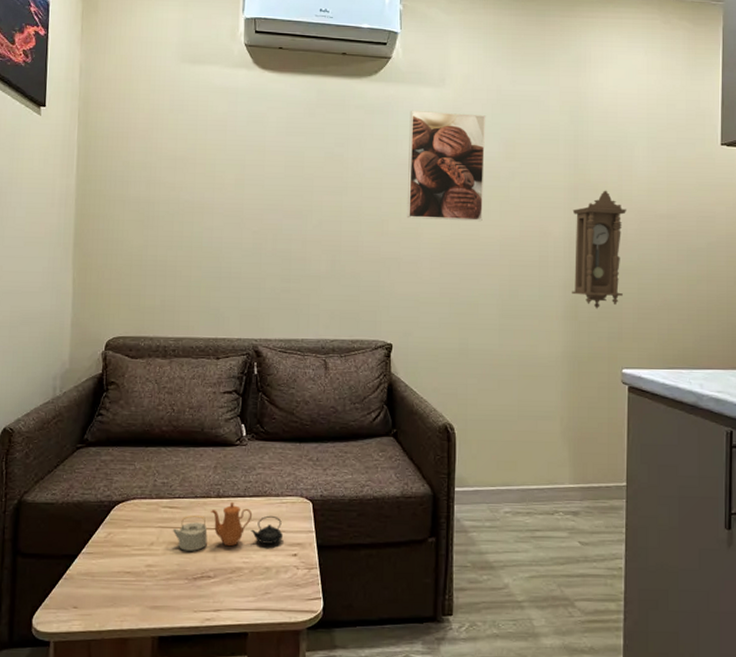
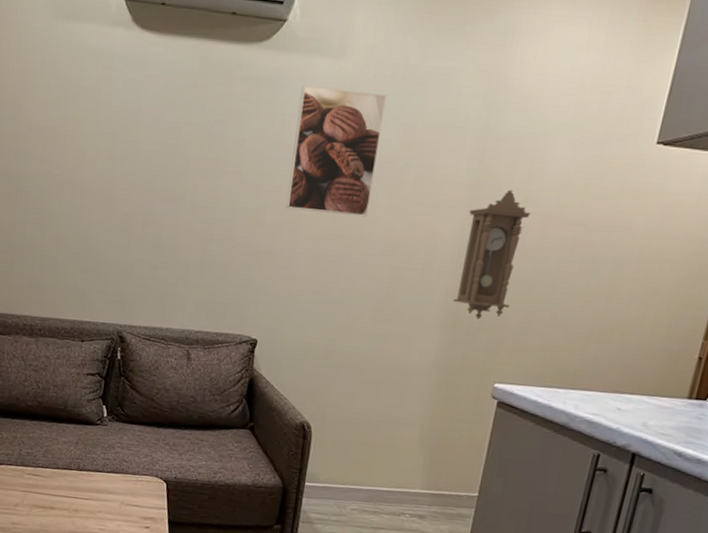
teapot: present [172,501,284,551] -> none [35,475,138,516]

